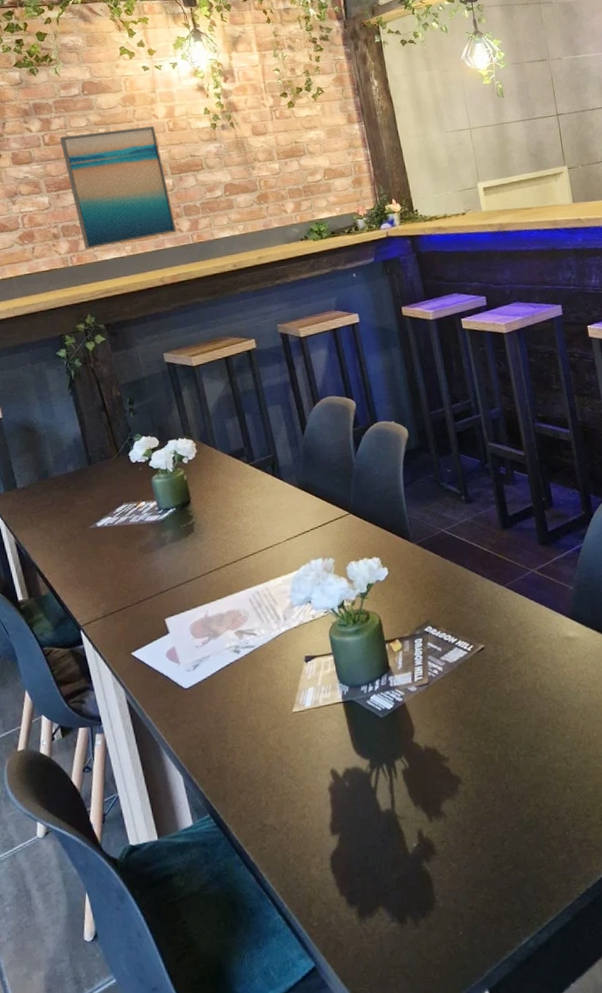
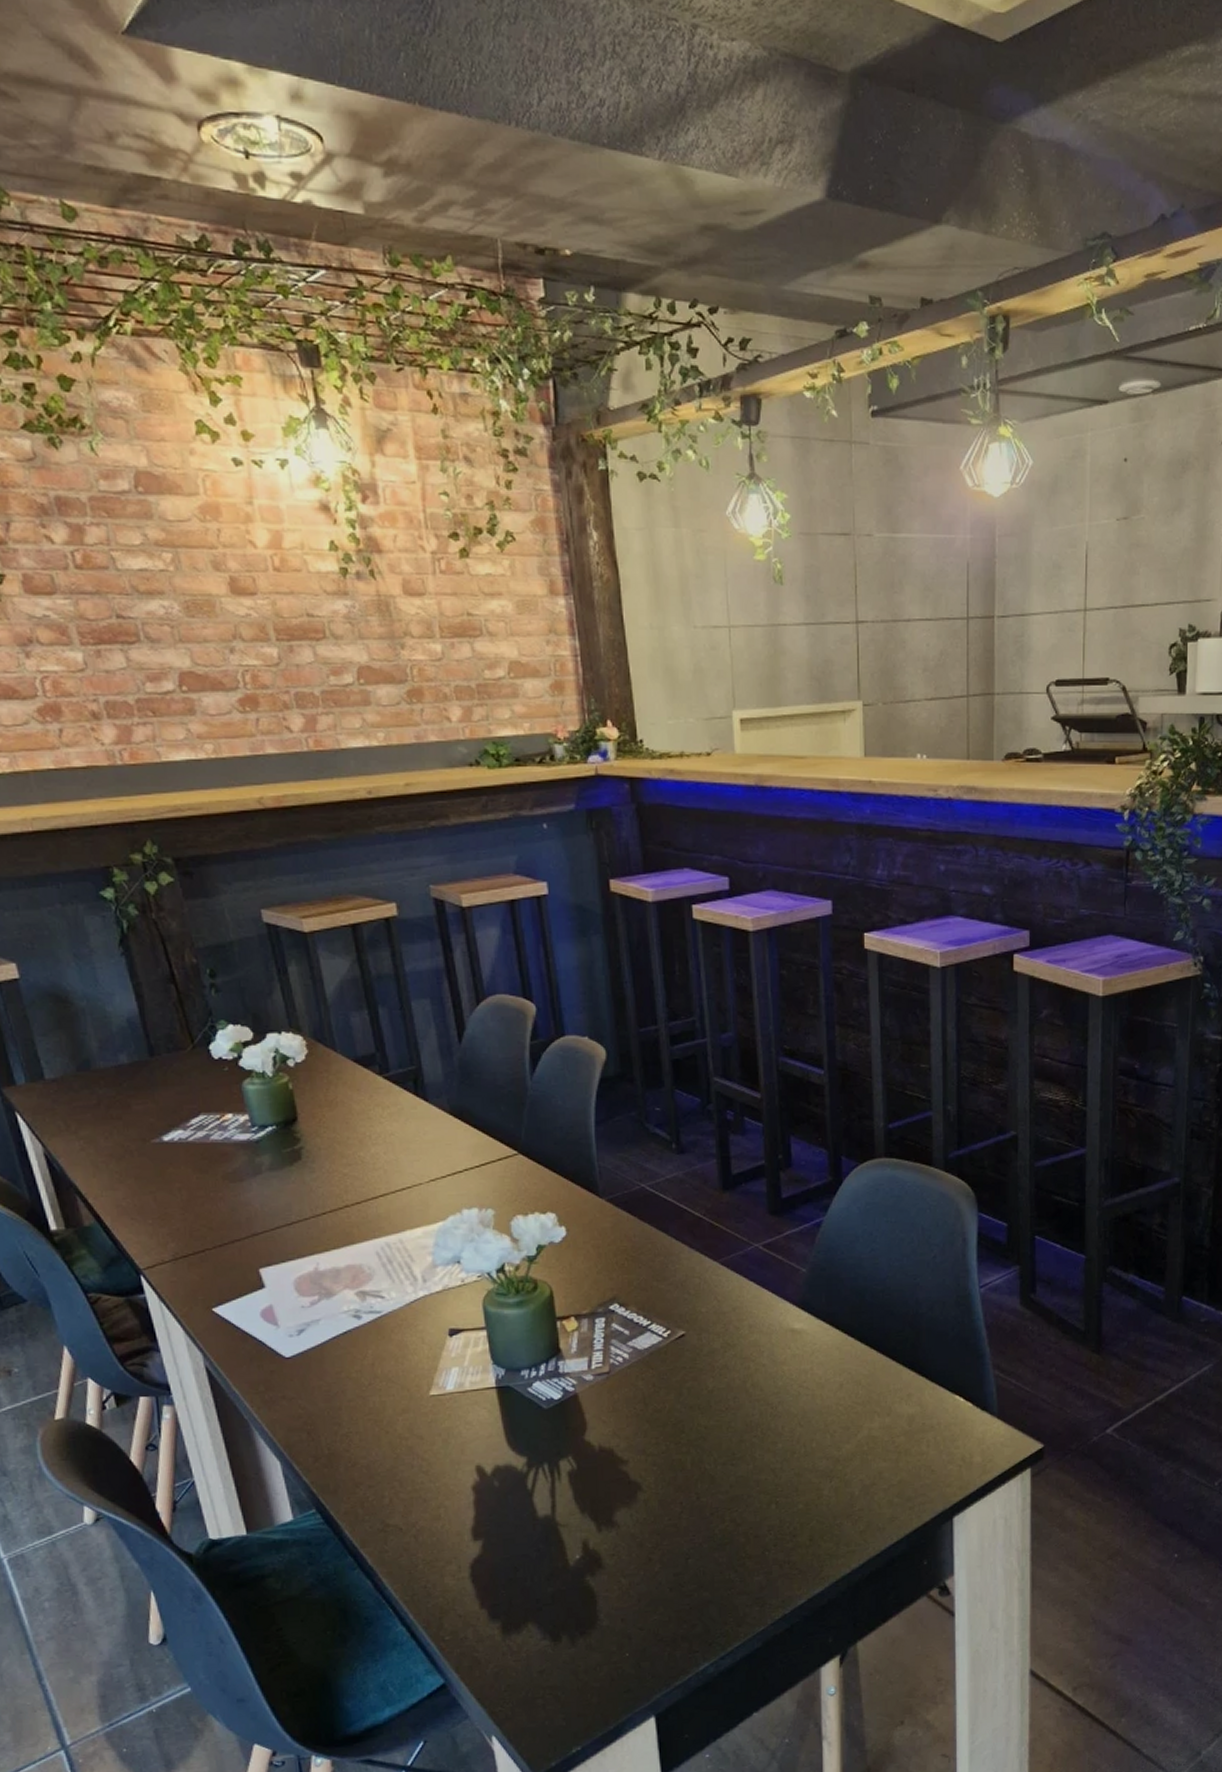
wall art: present [59,125,177,249] -> none [98,557,283,742]

